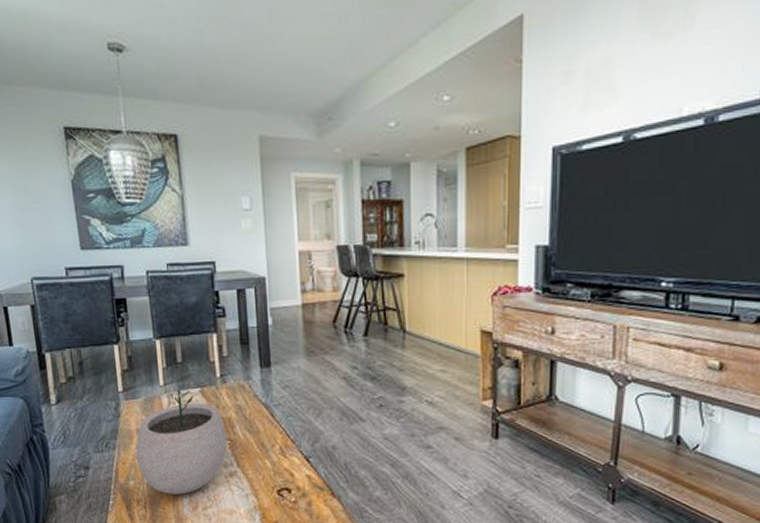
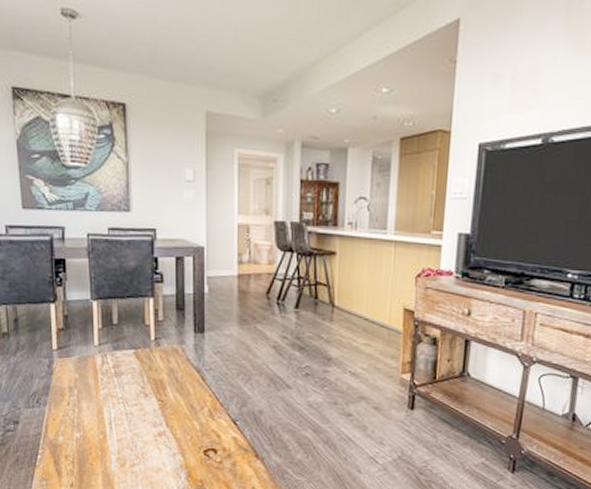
plant pot: present [135,388,228,495] -> none [66,349,158,452]

